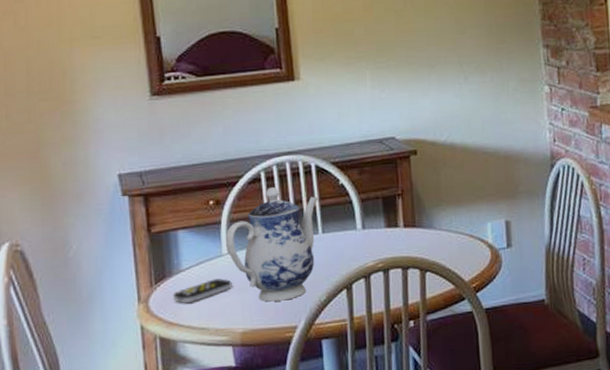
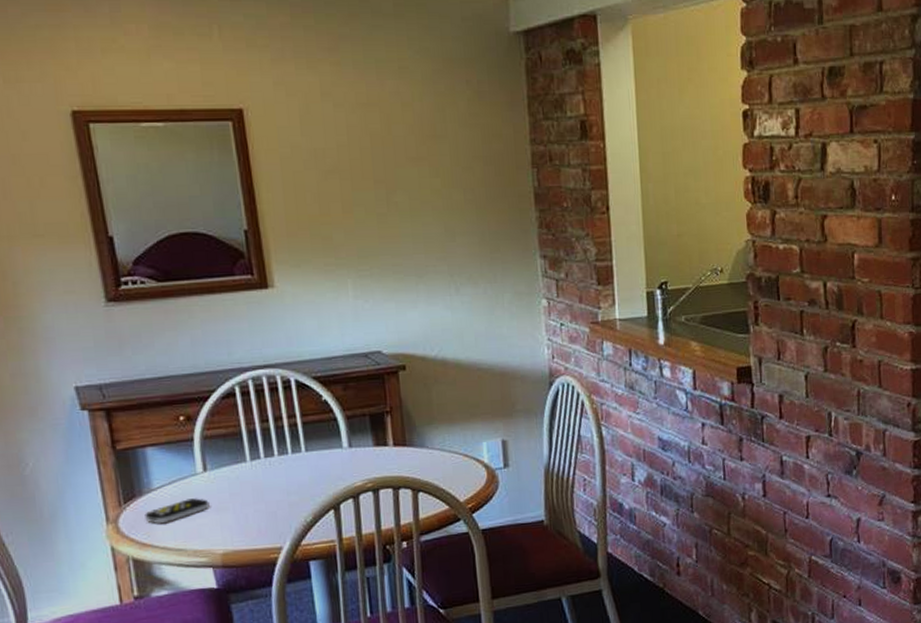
teapot: present [225,187,318,302] -> none [198,403,300,523]

